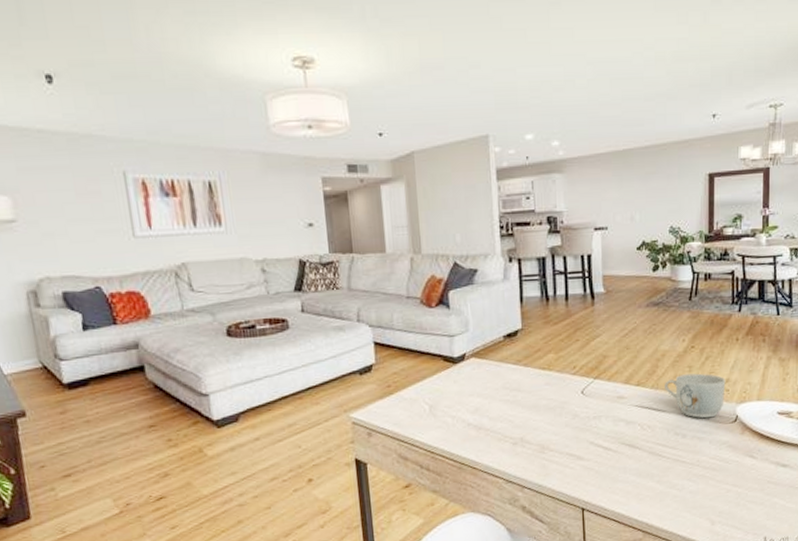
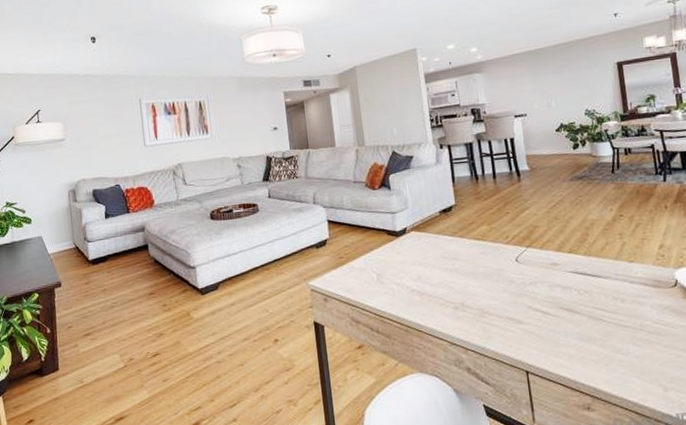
mug: present [665,373,726,418] -> none [597,240,661,283]

